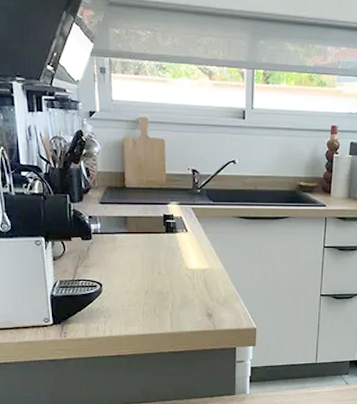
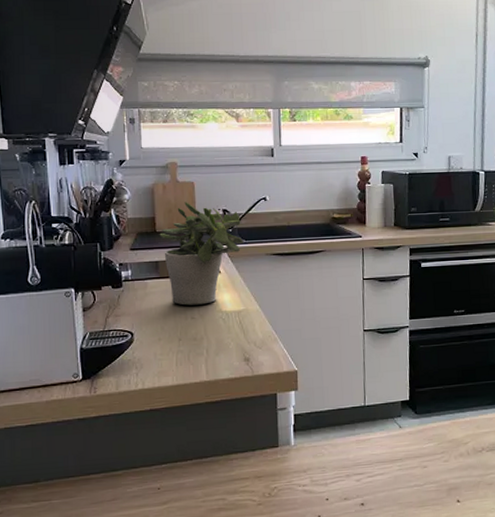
potted plant: none [129,159,212,261] -> present [159,202,244,306]

